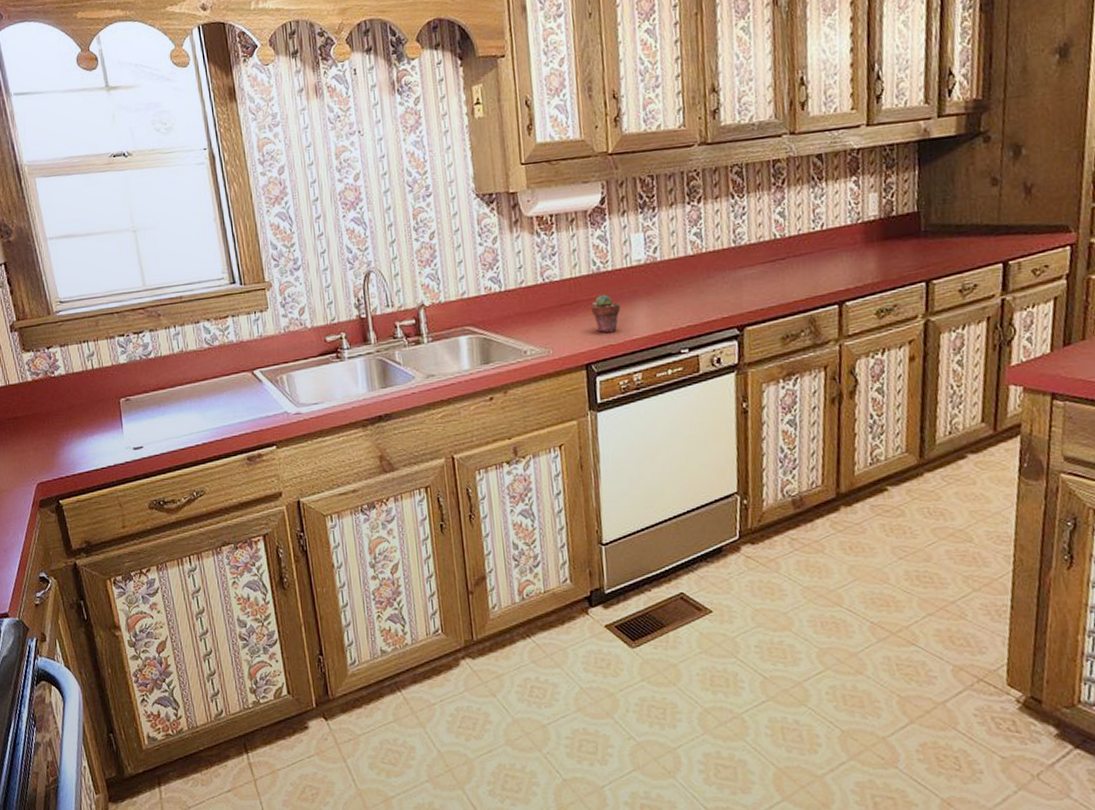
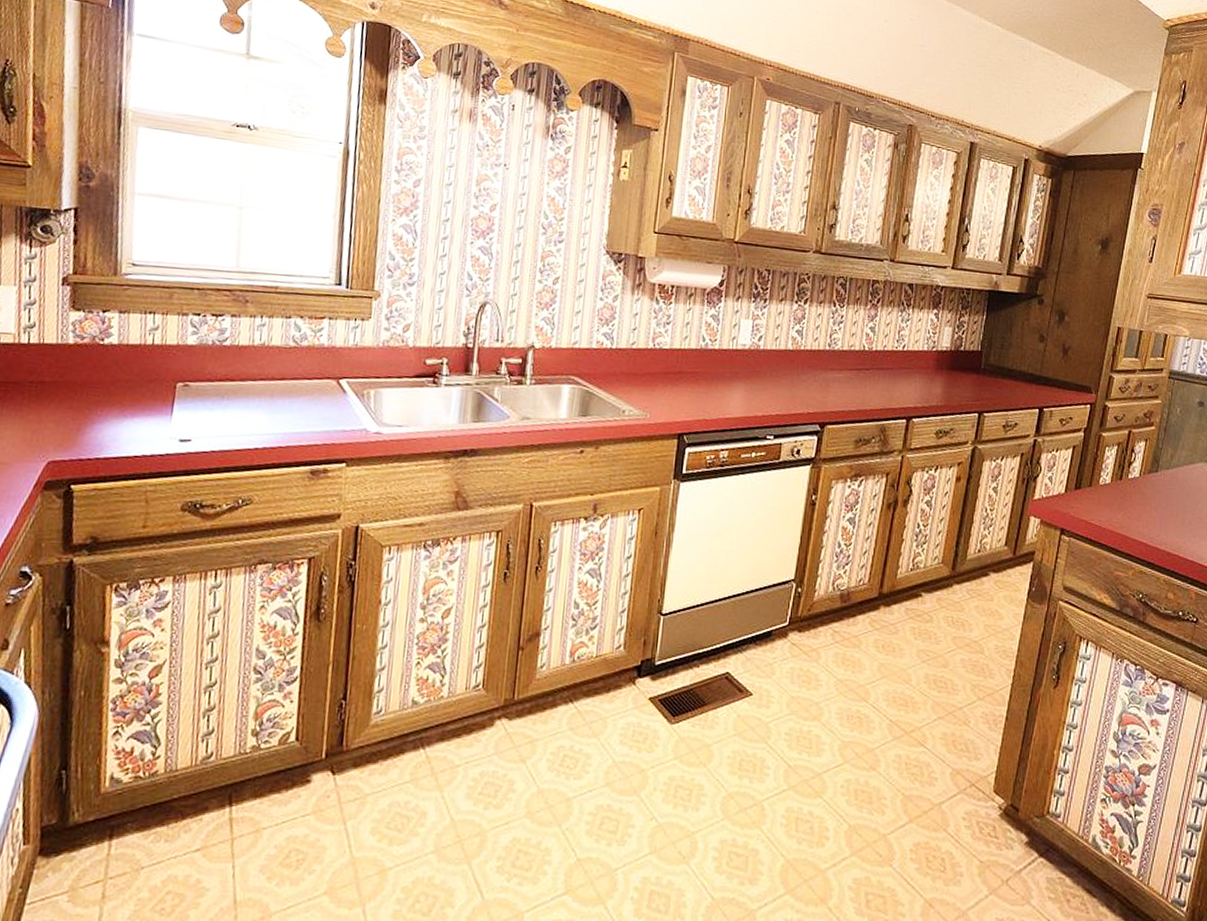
potted succulent: present [590,294,621,333] -> none [692,370,720,408]

